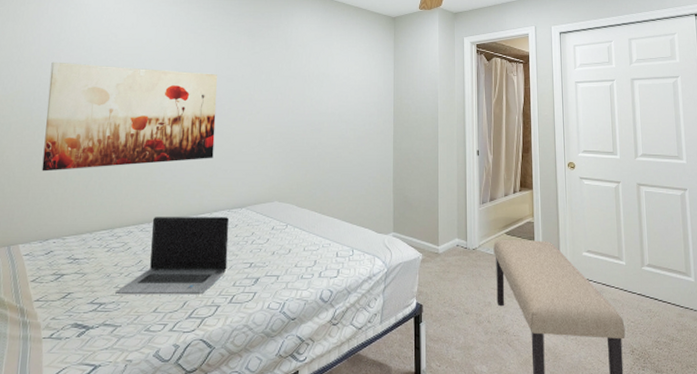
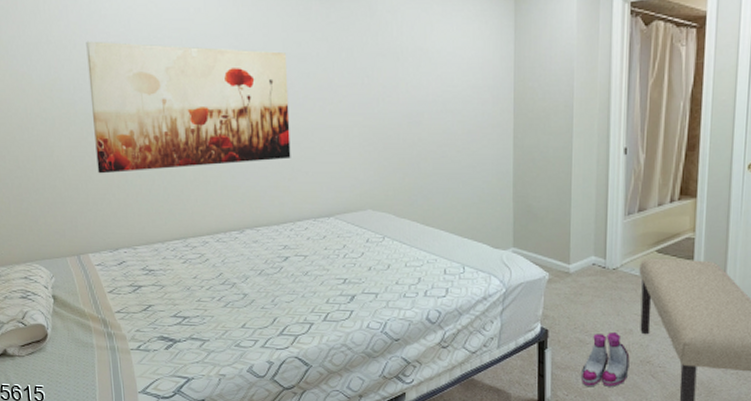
laptop computer: present [115,217,230,295] -> none [198,226,318,311]
boots: none [451,306,490,358] -> present [582,333,630,387]

